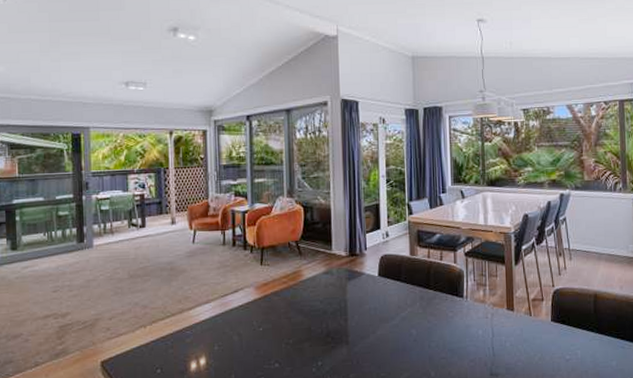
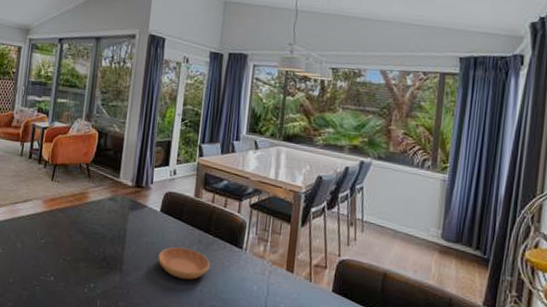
saucer: none [383,307,435,338] -> present [158,246,210,280]

